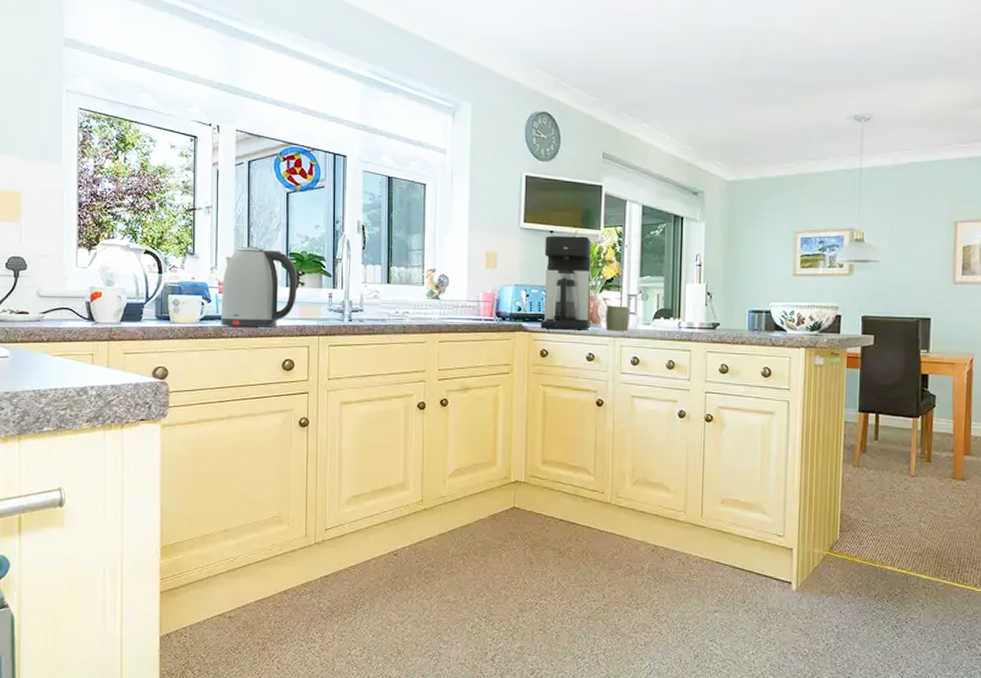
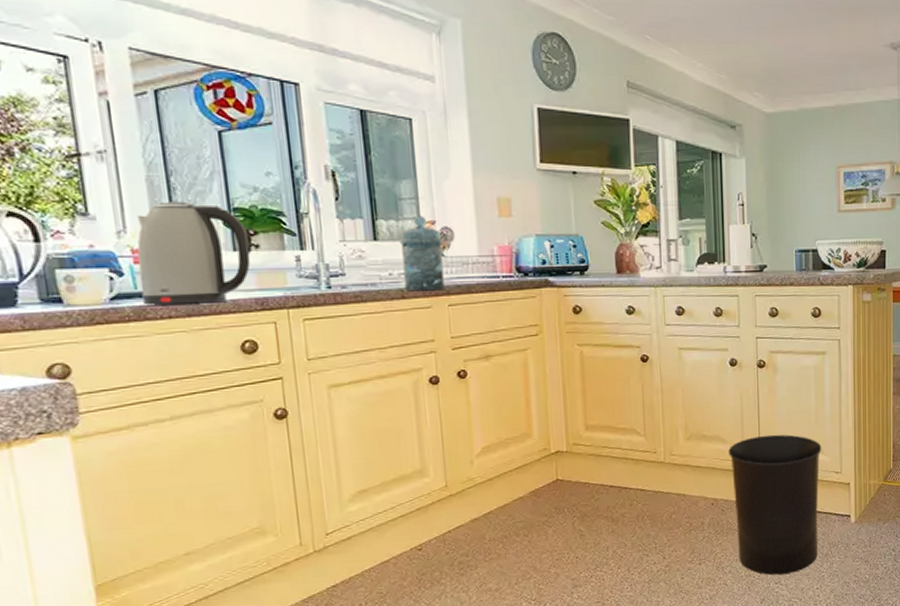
canister: none [406,264,441,328] -> present [399,216,445,291]
coffee maker: present [540,235,591,332] -> none [567,177,628,284]
mug: present [605,305,630,332] -> none [643,252,671,281]
waste bin: none [672,488,765,633] -> present [728,434,822,575]

